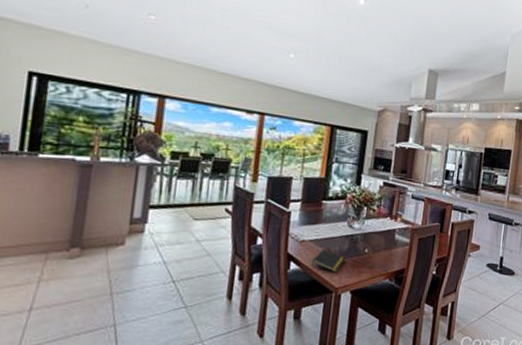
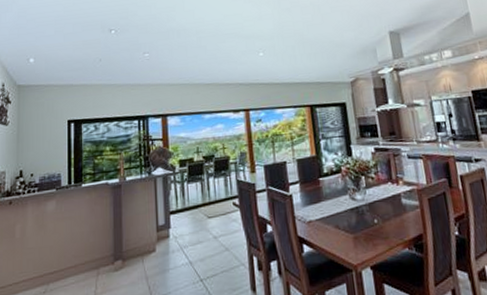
notepad: present [311,249,345,273] -> none [323,226,356,249]

